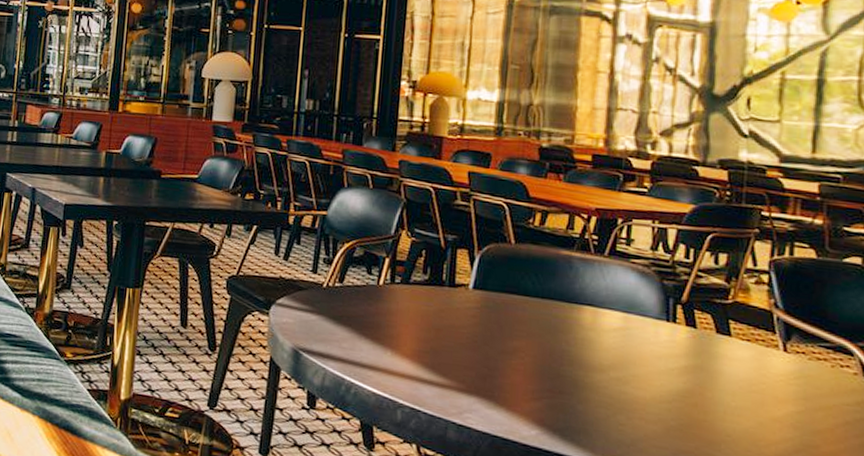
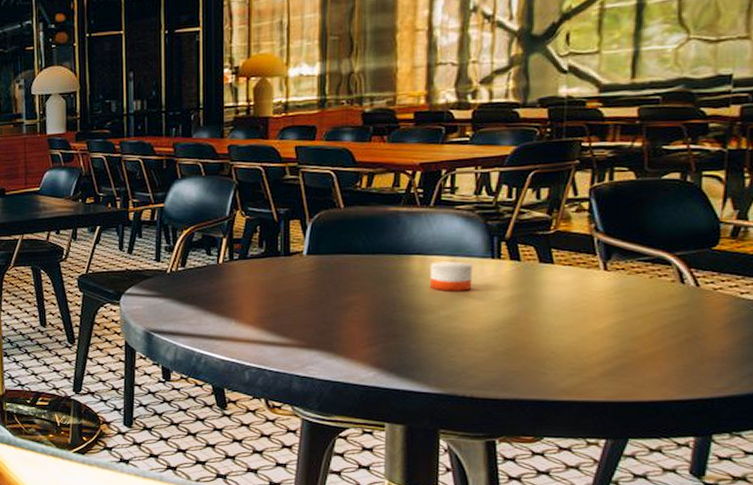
candle: none [600,316,647,353] -> present [429,260,473,291]

